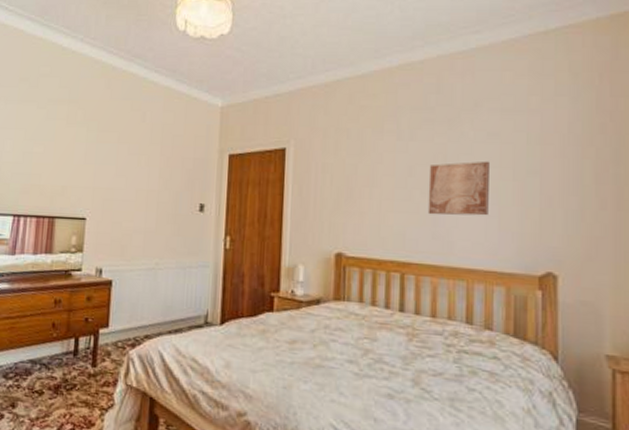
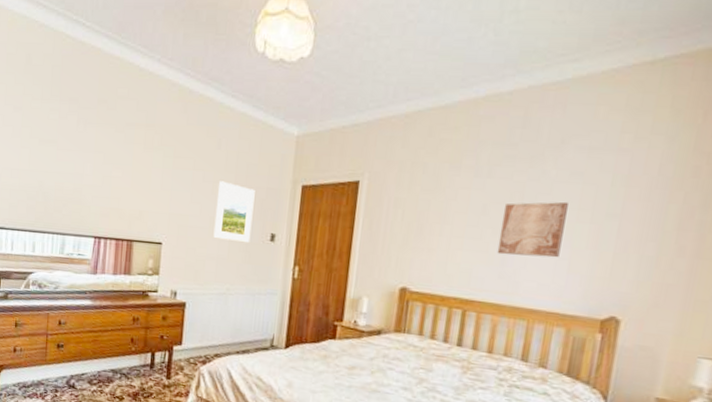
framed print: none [140,153,182,215] -> present [213,181,255,244]

